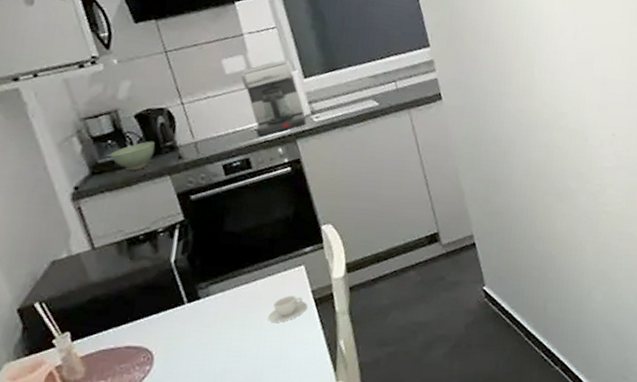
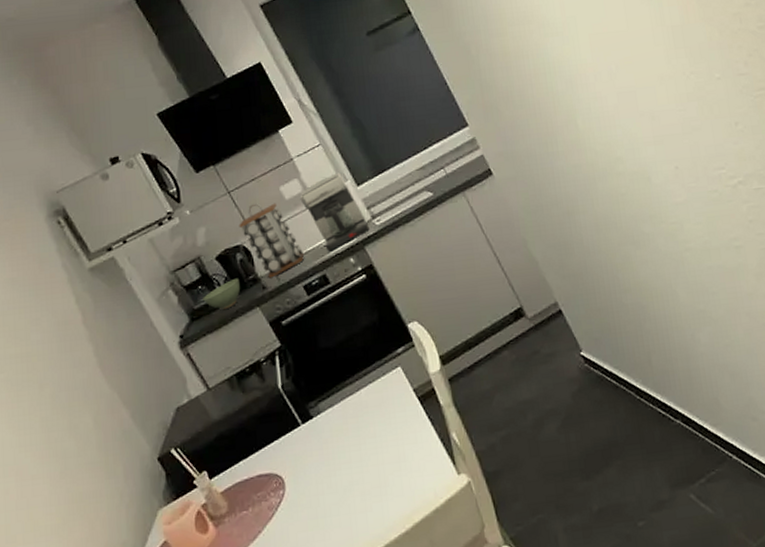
spice rack: none [168,69,233,150] -> present [239,203,305,278]
teacup: present [268,295,307,322] -> none [379,398,413,428]

